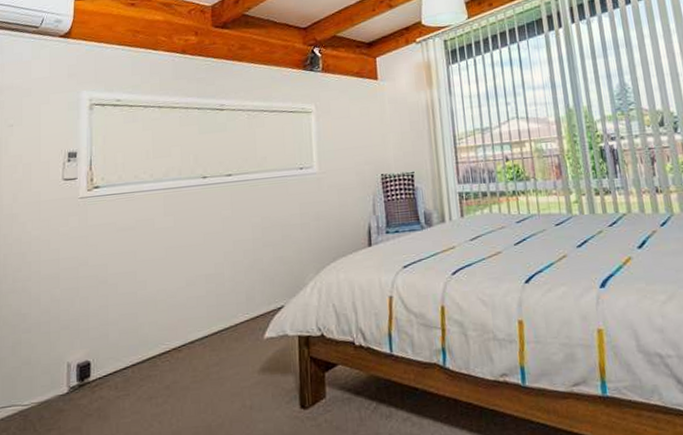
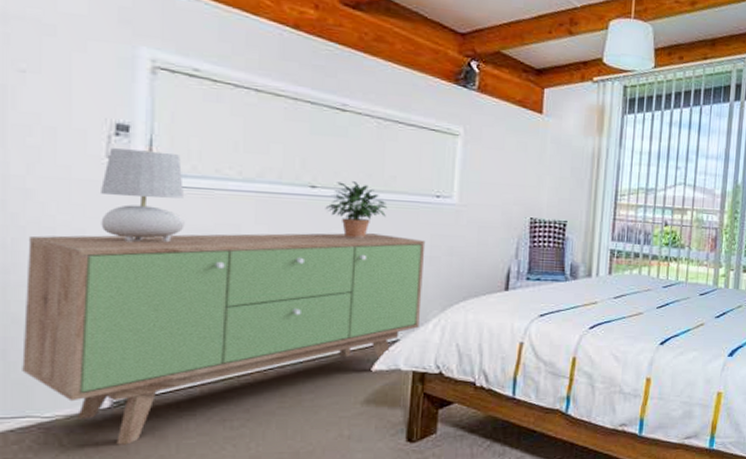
sideboard: none [9,209,299,428] -> present [22,233,426,445]
table lamp: none [59,168,115,245] -> present [101,148,185,243]
potted plant: none [215,167,262,218] -> present [325,181,388,239]

